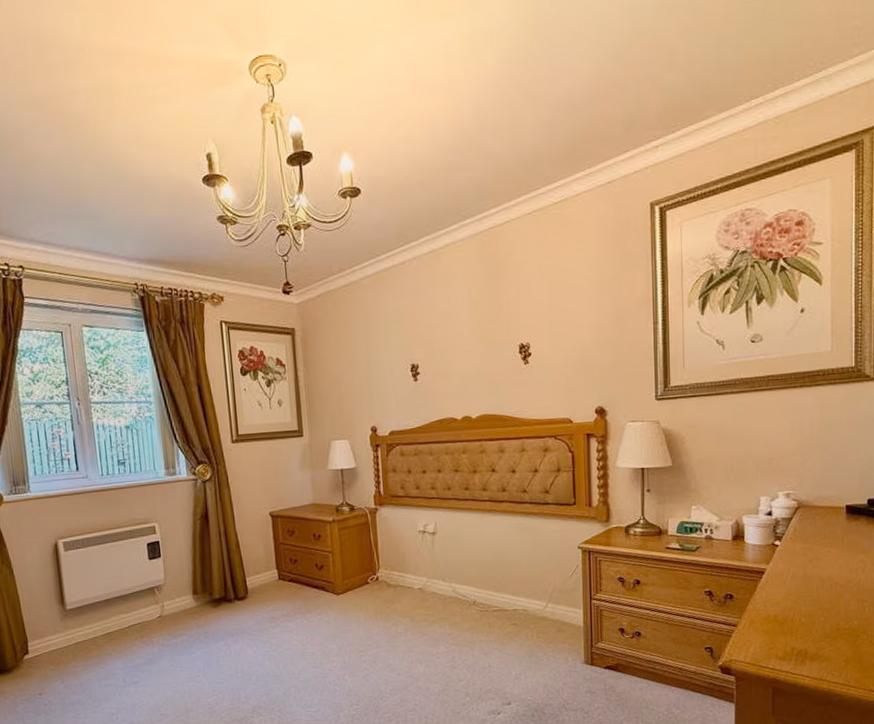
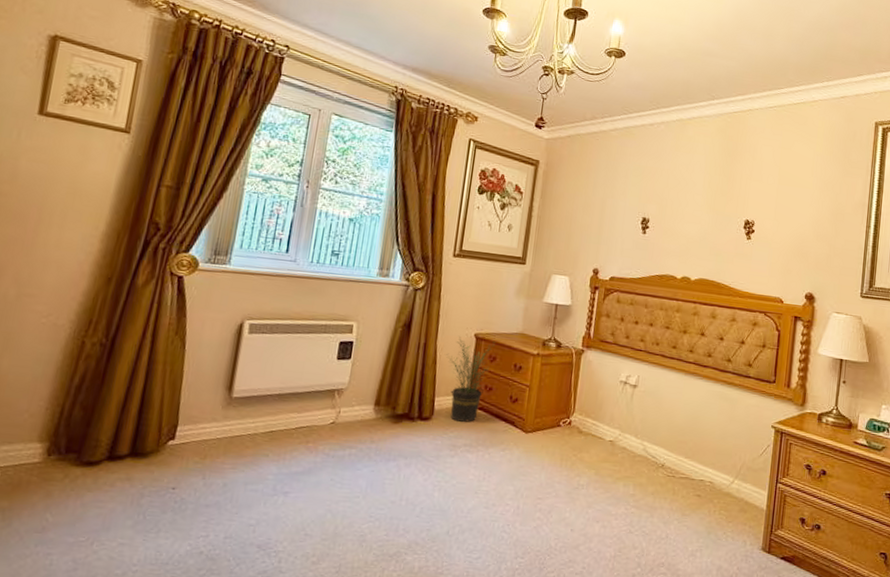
potted plant: none [247,516,291,596] -> present [446,336,496,422]

